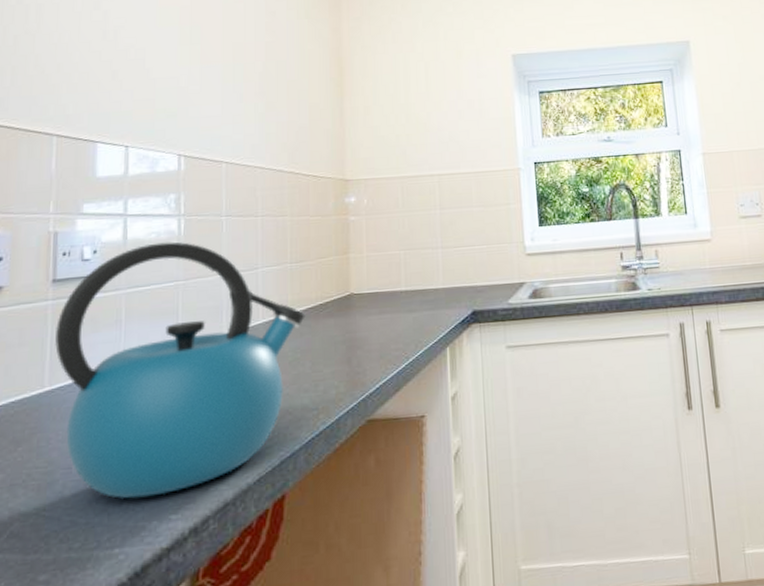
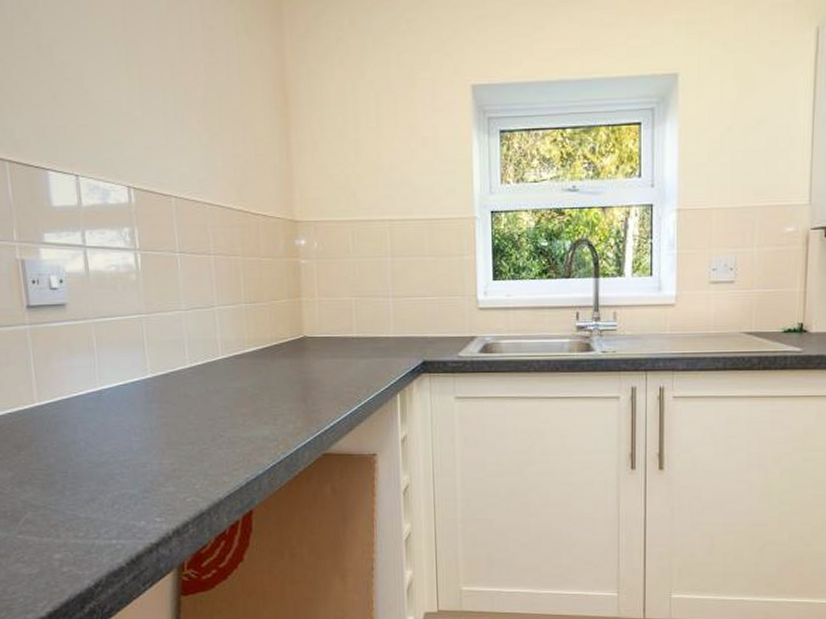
kettle: present [55,241,305,500] -> none [36,275,262,502]

